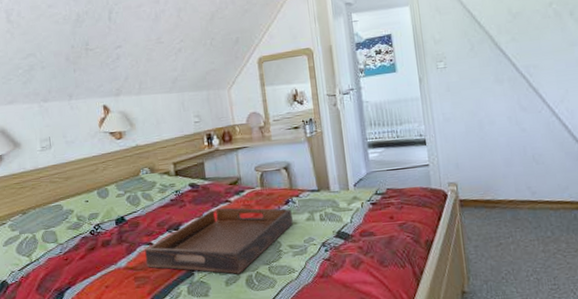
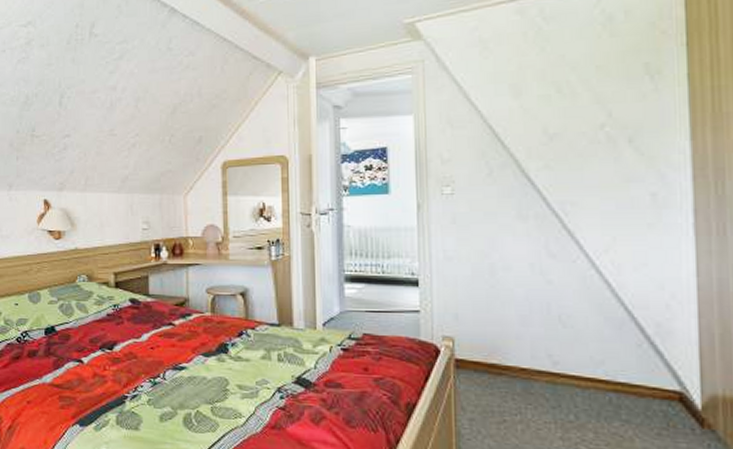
serving tray: present [145,208,293,274] -> none [74,331,245,410]

